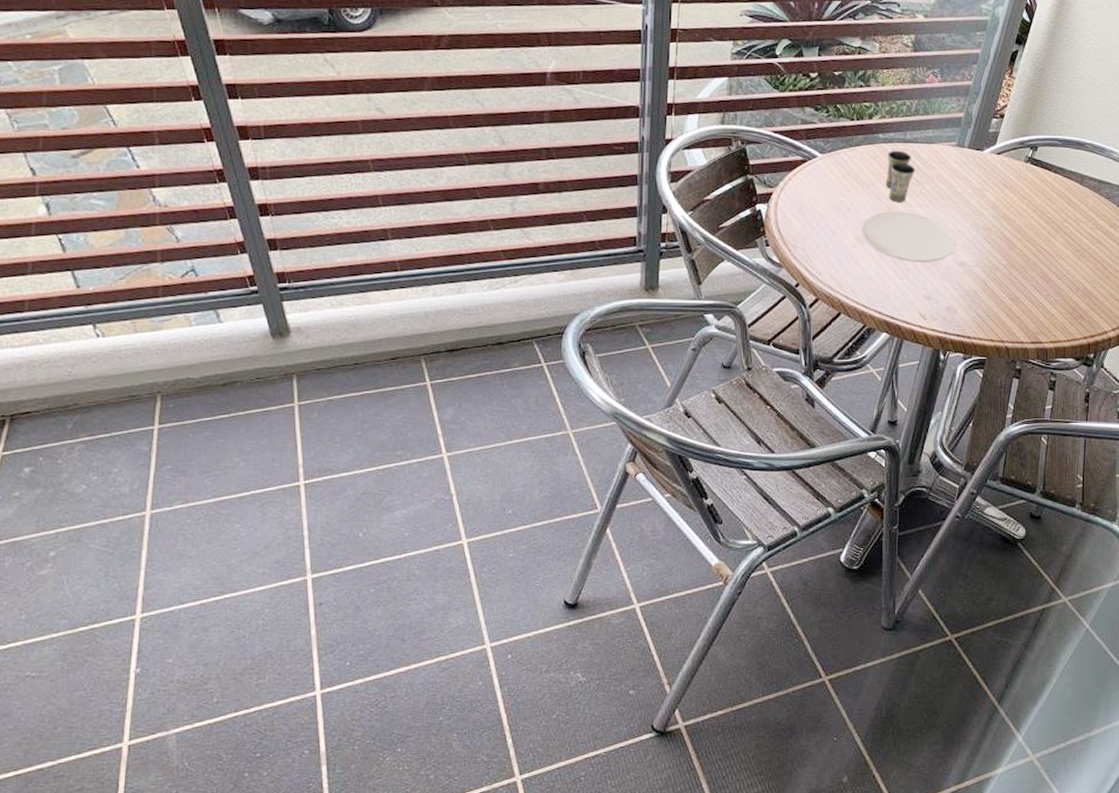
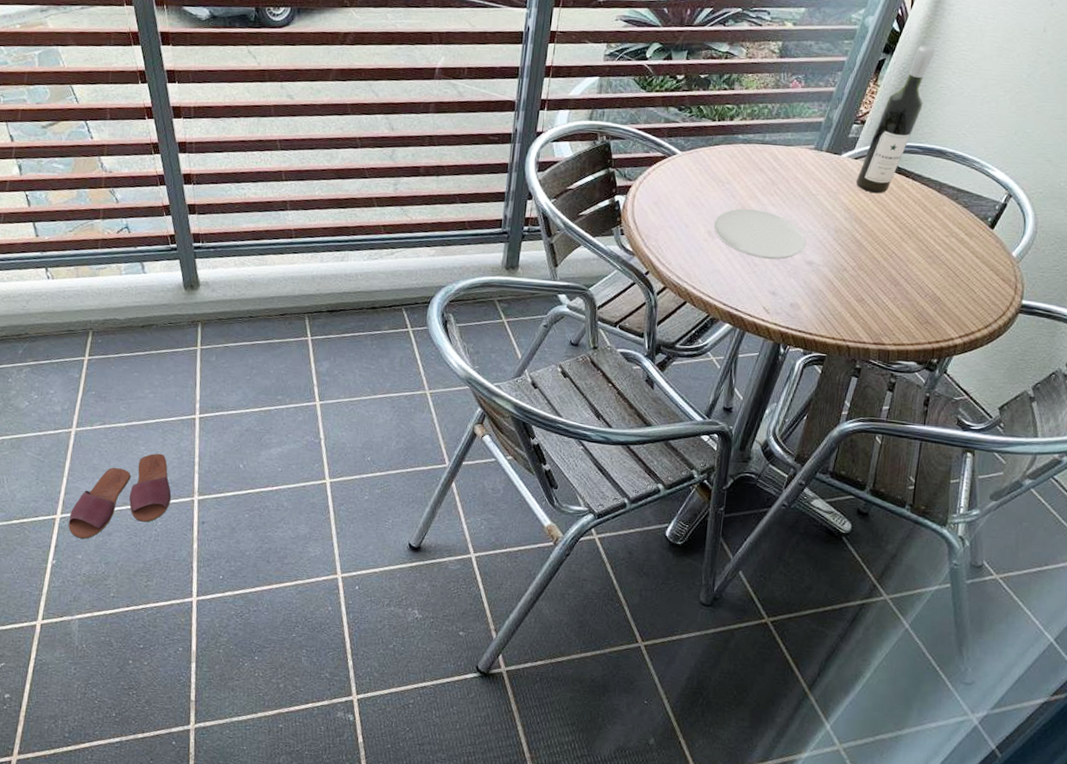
slippers: none [152,530,278,639] -> present [68,453,171,539]
cup: present [885,150,916,202] -> none [741,150,772,201]
bottle: none [1000,35,1066,189] -> present [856,45,935,194]

